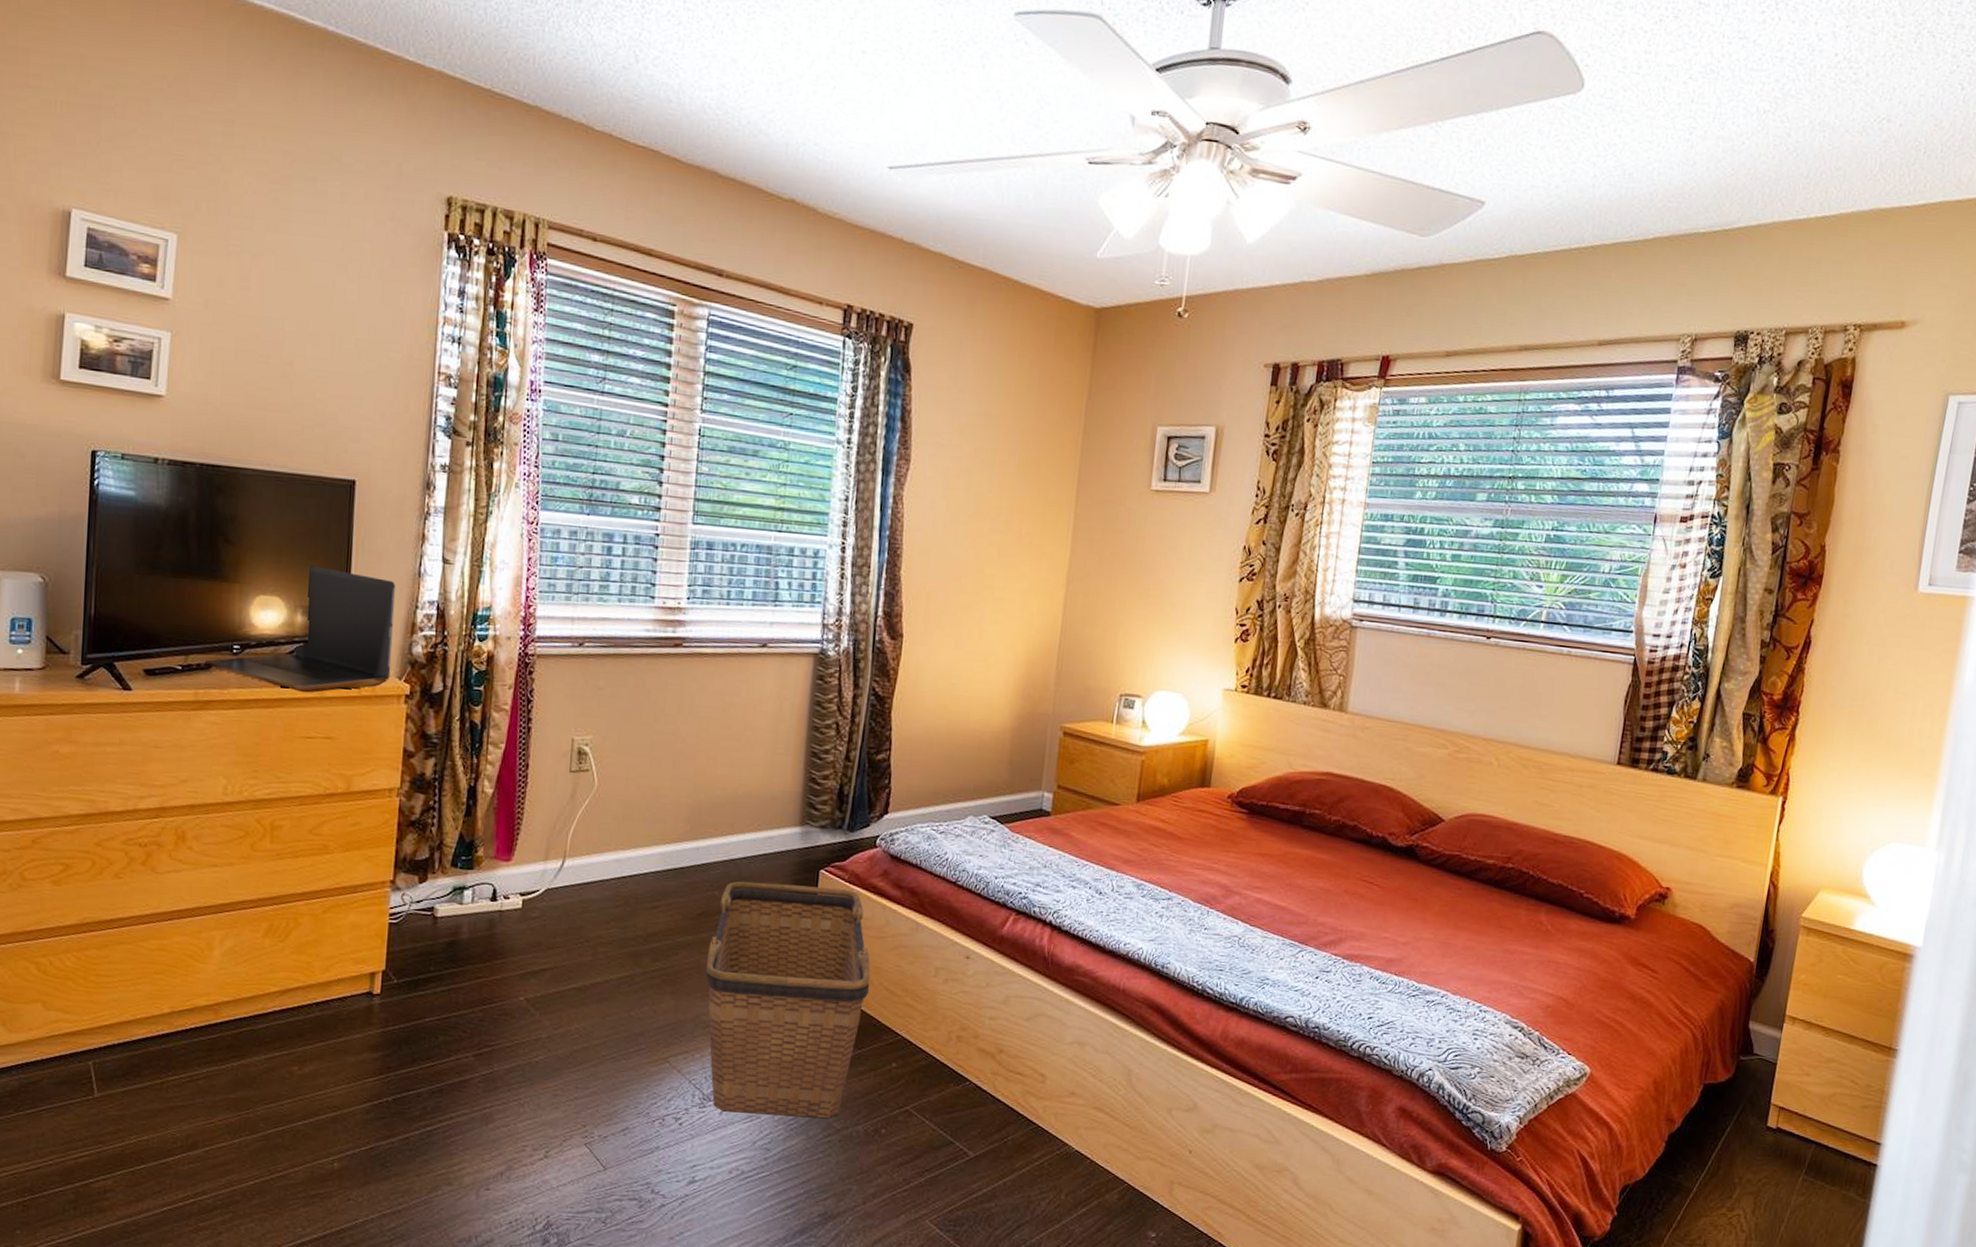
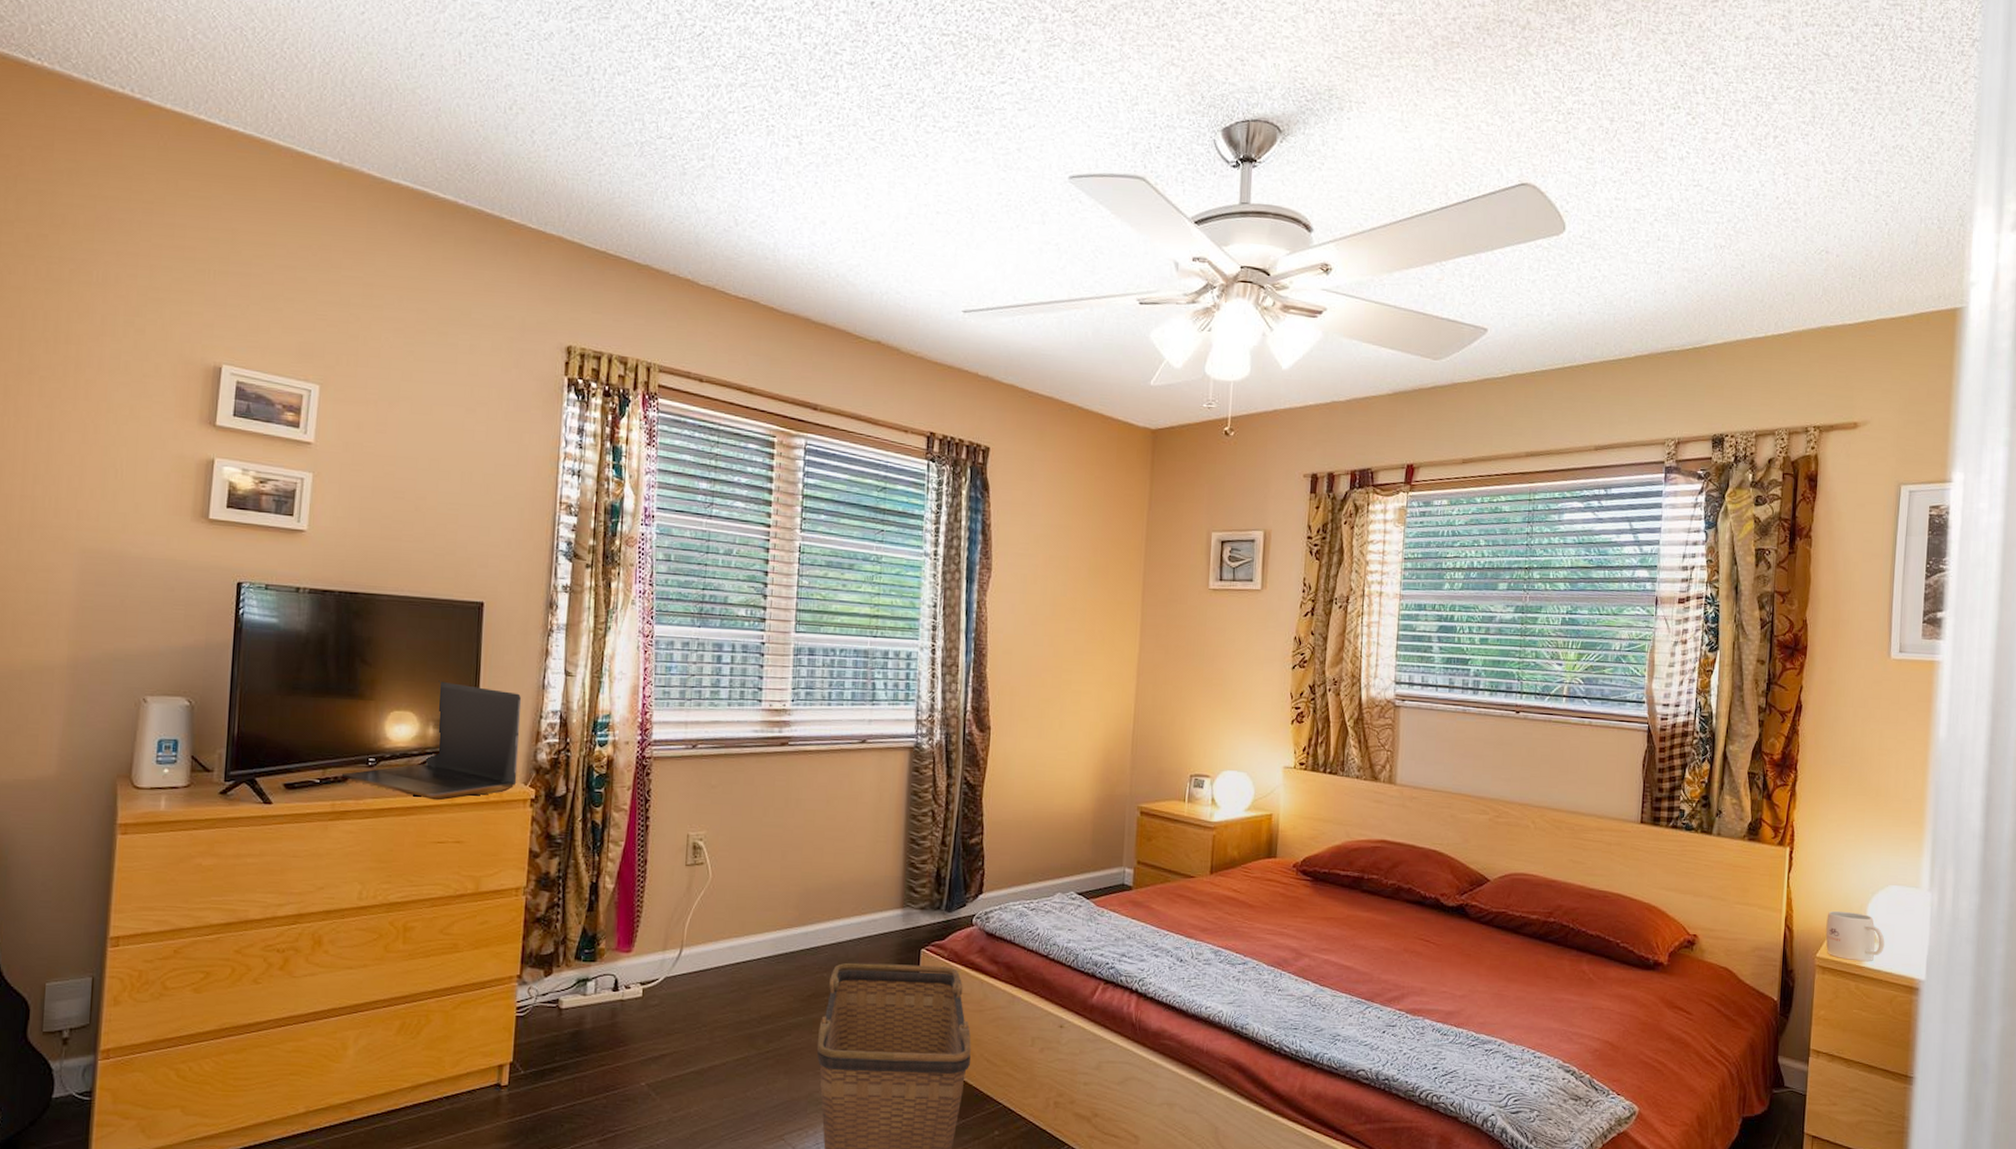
mug: none [1814,867,1881,925] -> present [1825,910,1885,962]

